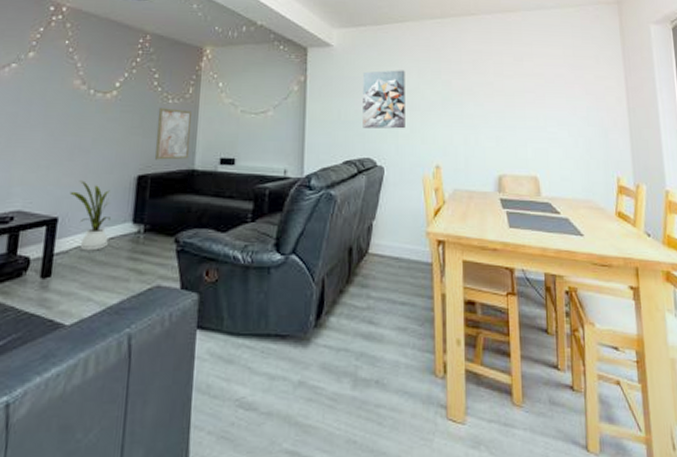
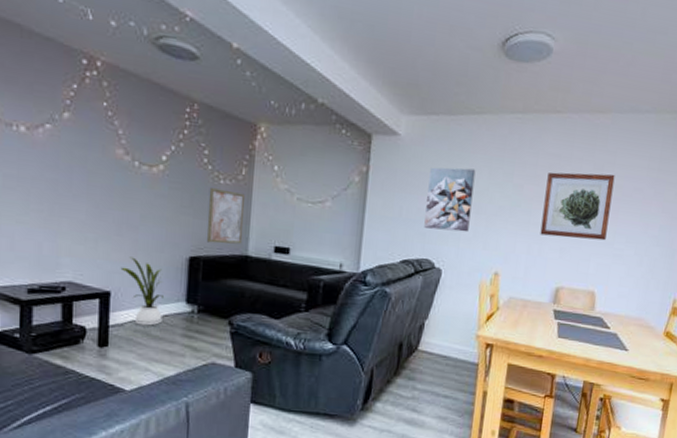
wall art: none [472,63,538,126] -> present [540,172,615,241]

